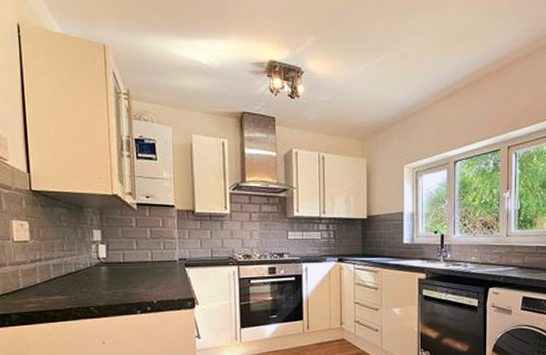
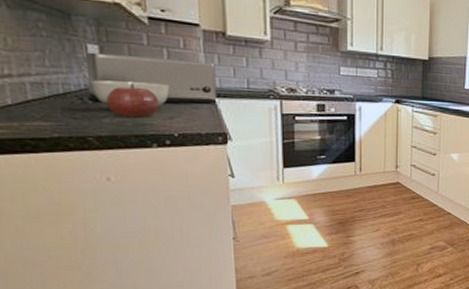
toaster: none [91,236,187,276] -> present [84,52,217,104]
bowl: none [94,257,152,280] -> present [91,80,170,107]
fruit: none [104,260,143,289] -> present [105,83,160,118]

